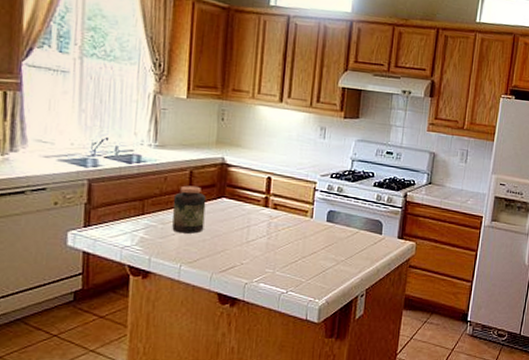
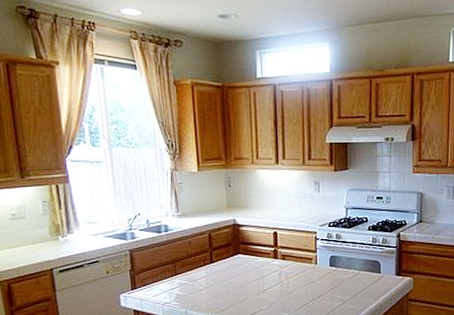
jar: present [172,185,206,234] -> none [198,246,226,288]

